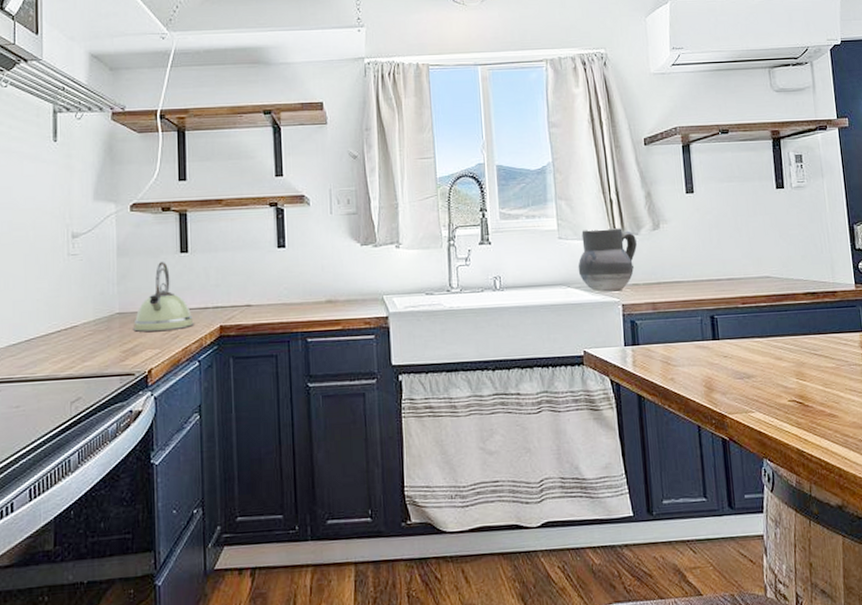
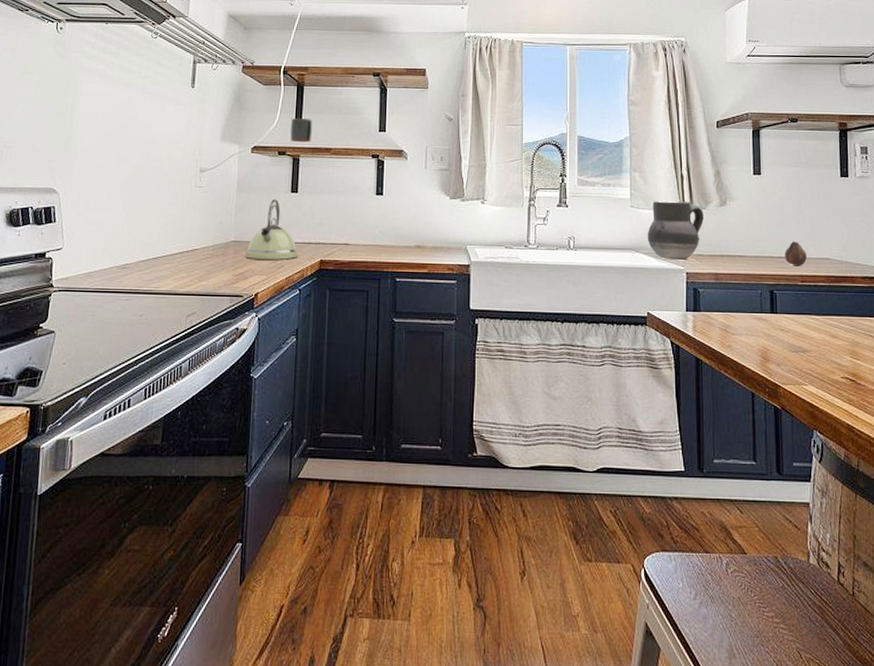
mug: none [173,168,200,196] -> present [290,118,313,143]
fruit: none [723,260,746,288] -> present [784,240,807,267]

